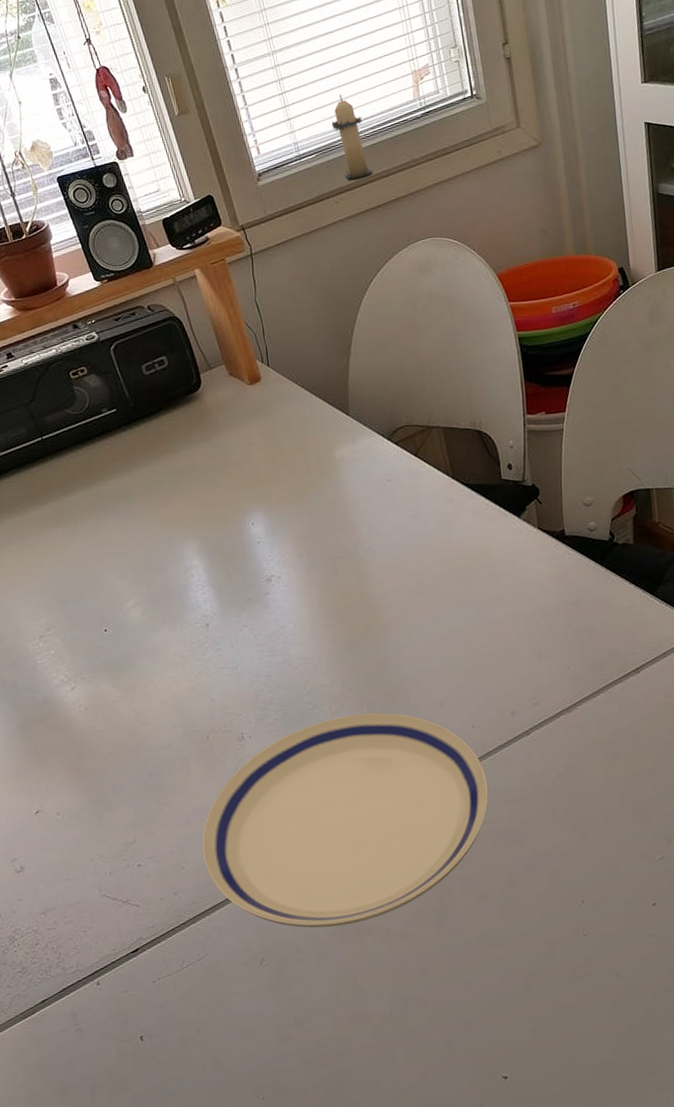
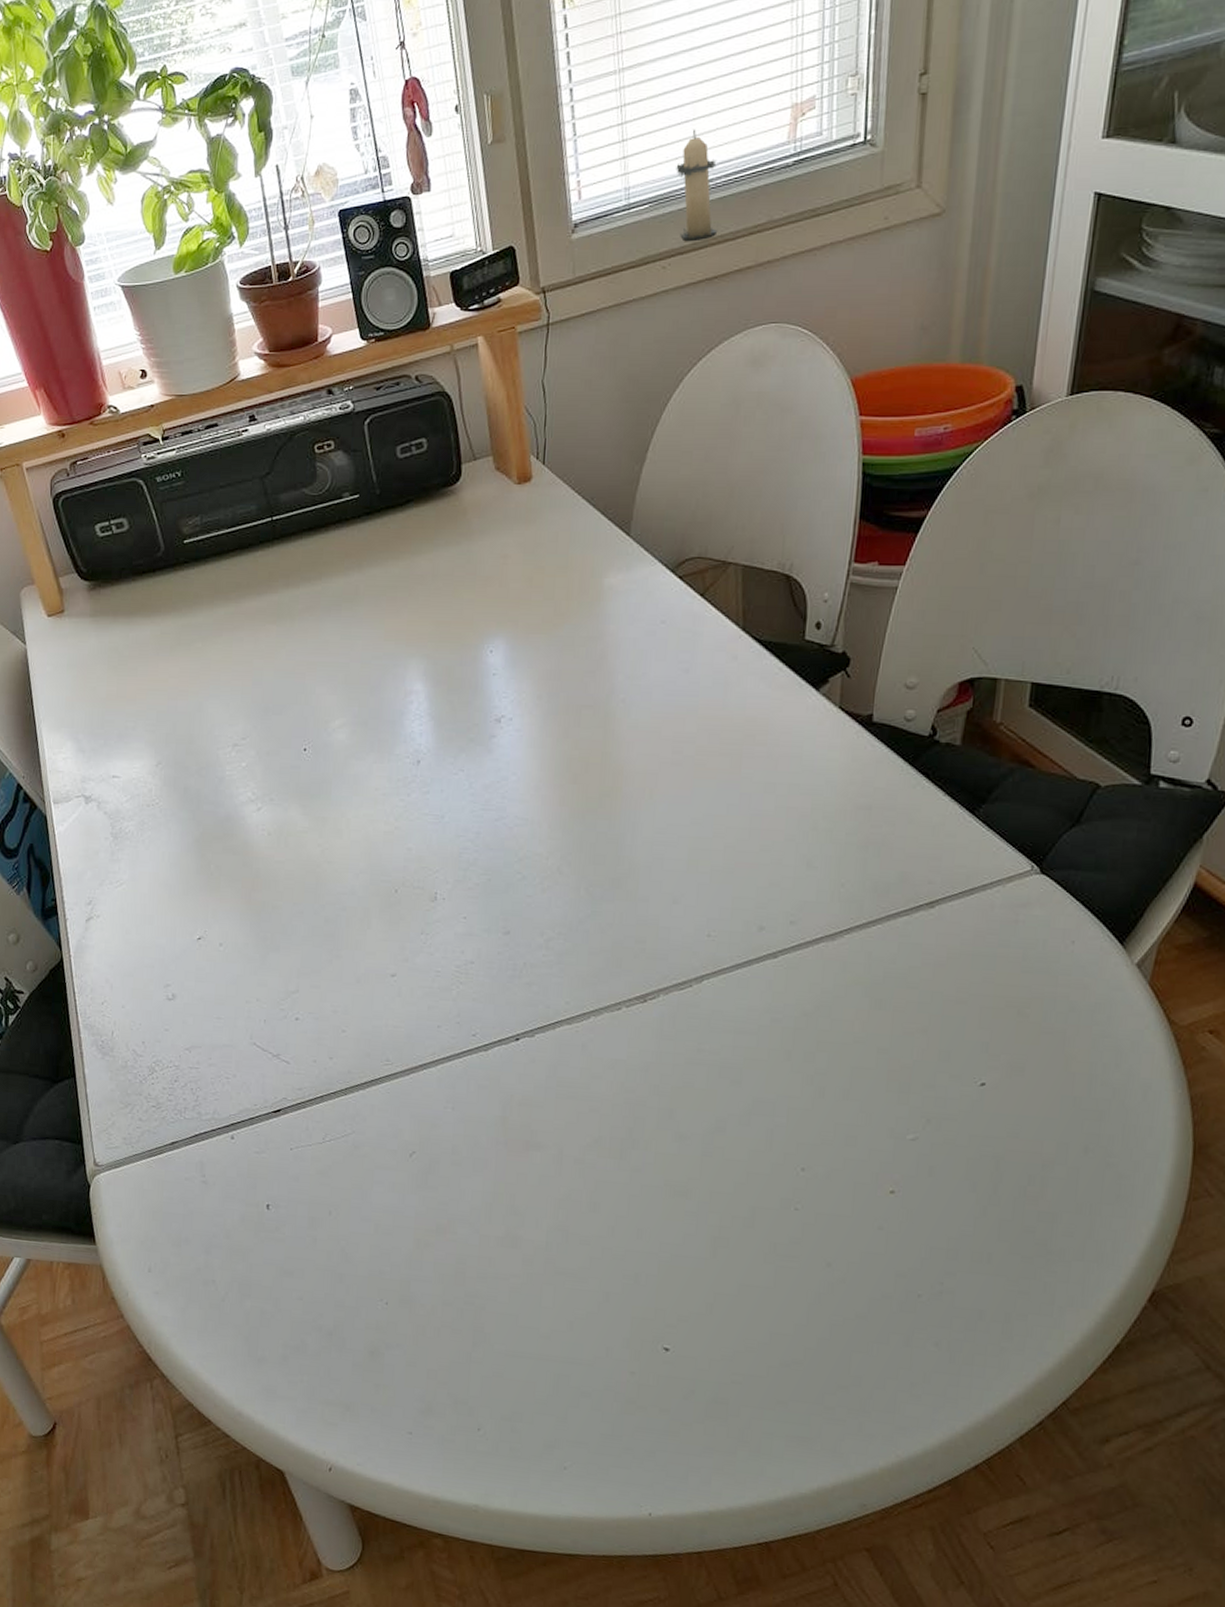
plate: present [202,712,489,928] -> none [368,894,714,1135]

